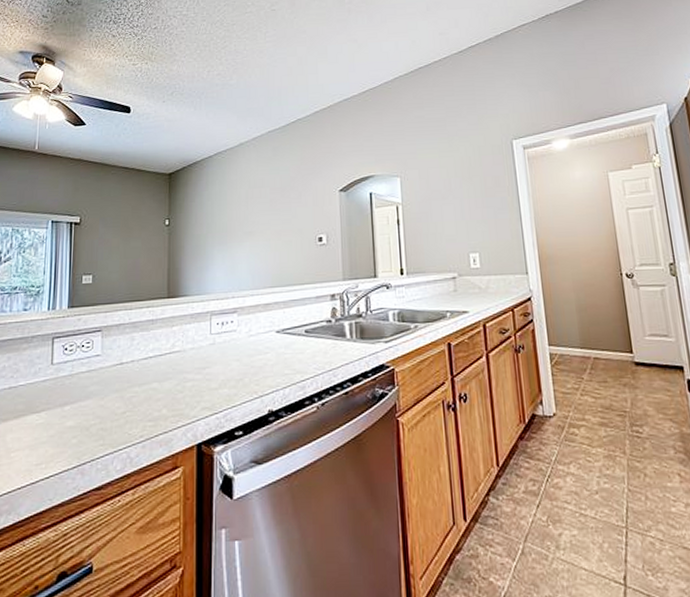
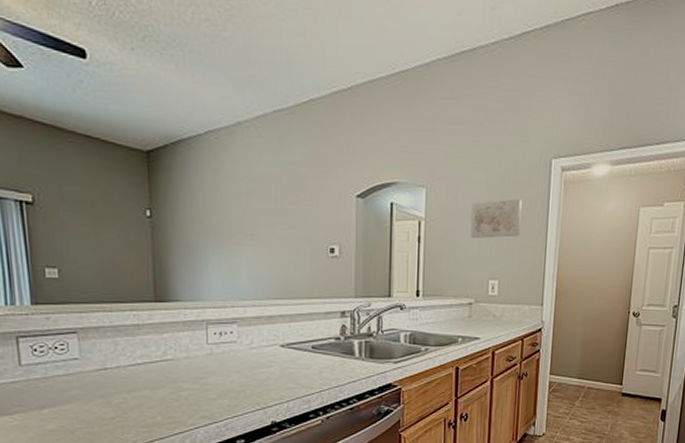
wall art: none [443,178,493,216] -> present [470,199,522,238]

